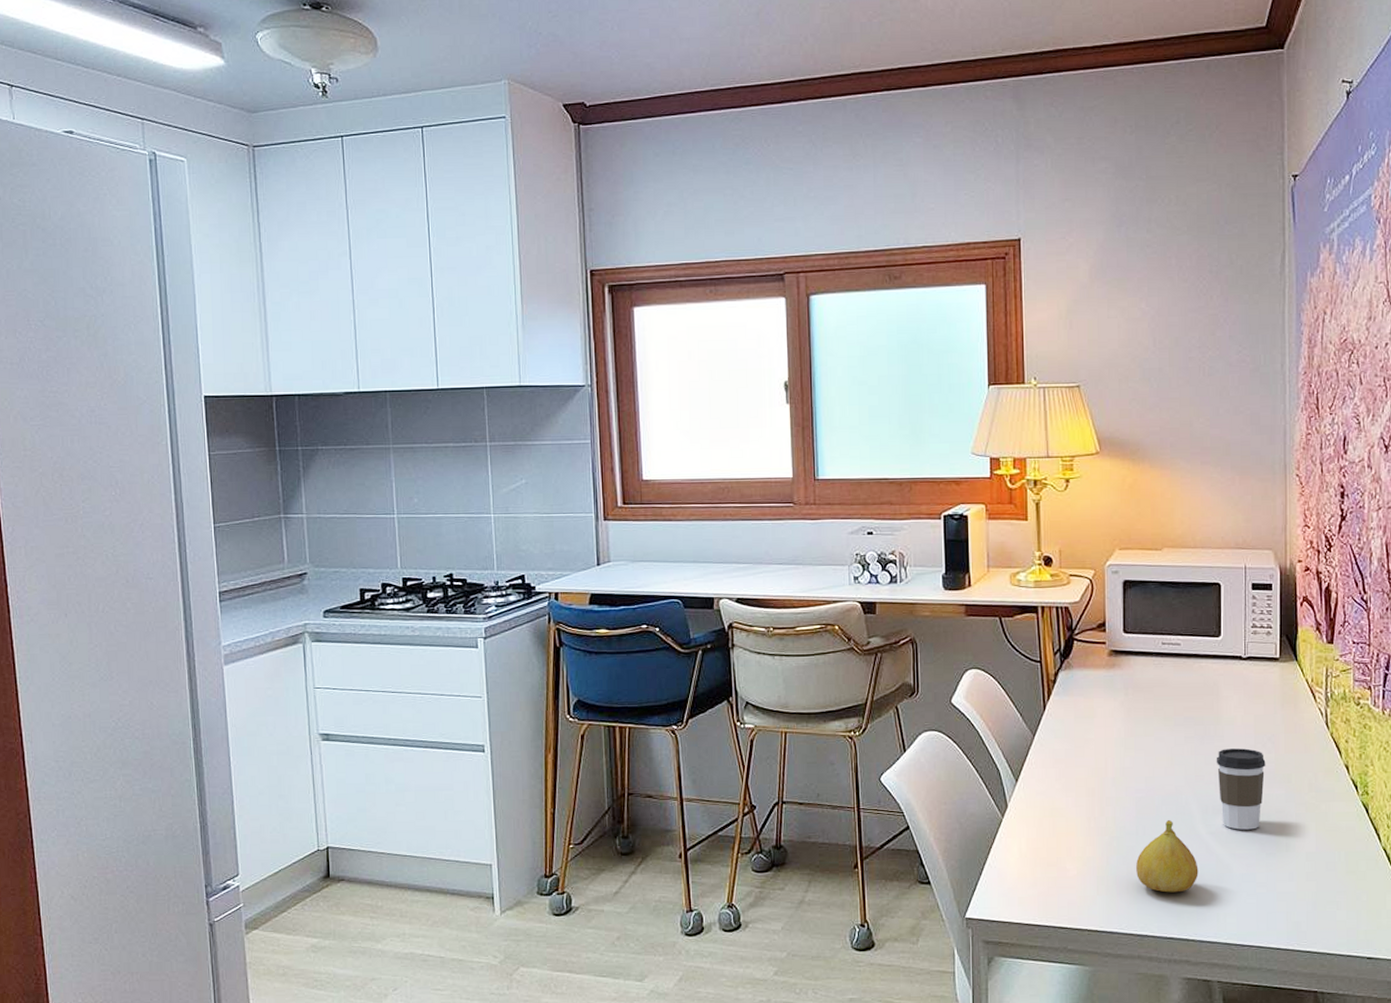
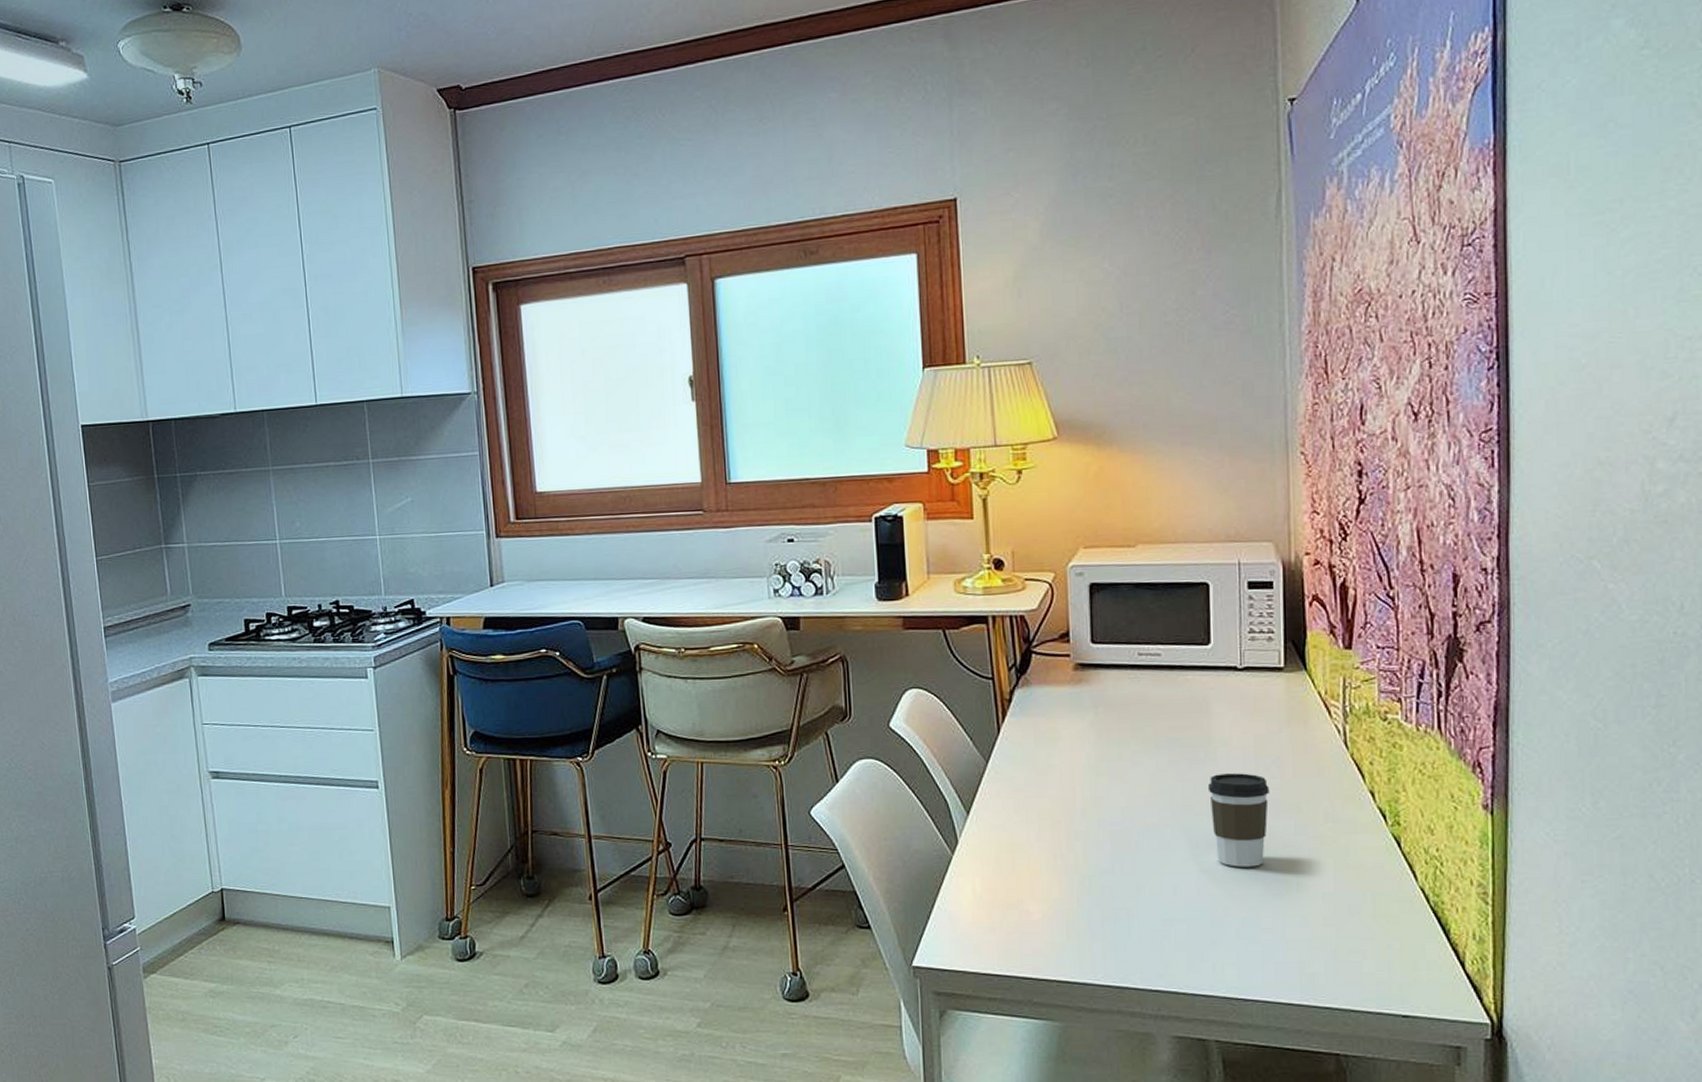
fruit: present [1136,820,1199,893] -> none [1113,856,1189,939]

